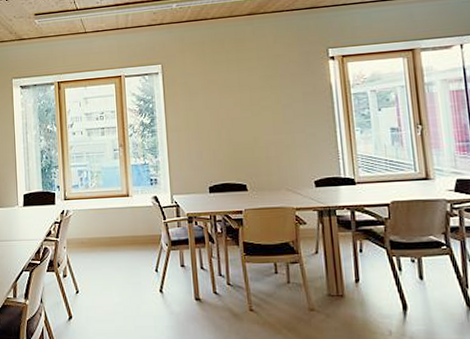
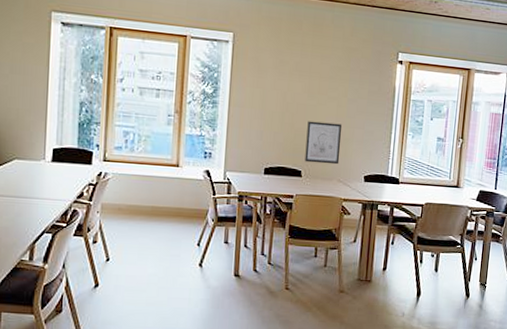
wall art: none [245,131,285,175] -> present [304,121,343,165]

